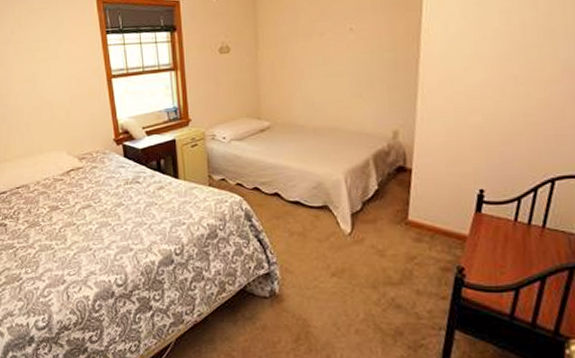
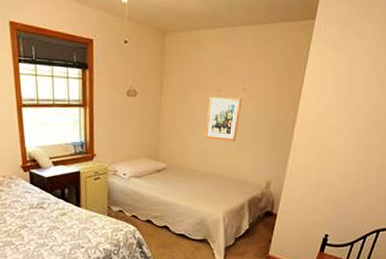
wall art: none [311,39,351,90] -> present [205,96,242,142]

